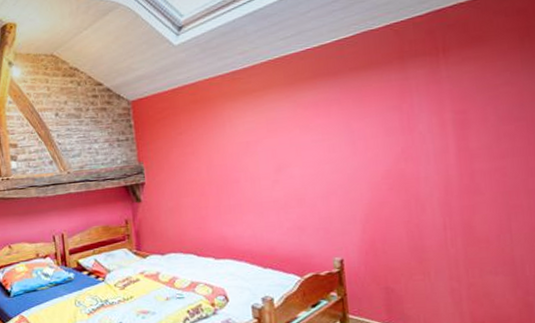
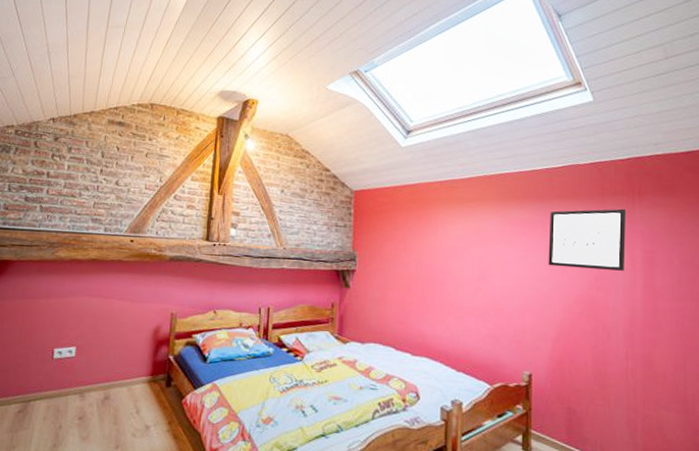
wall art: none [345,69,434,145] -> present [548,208,627,271]

